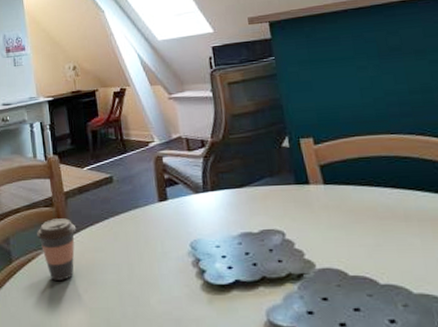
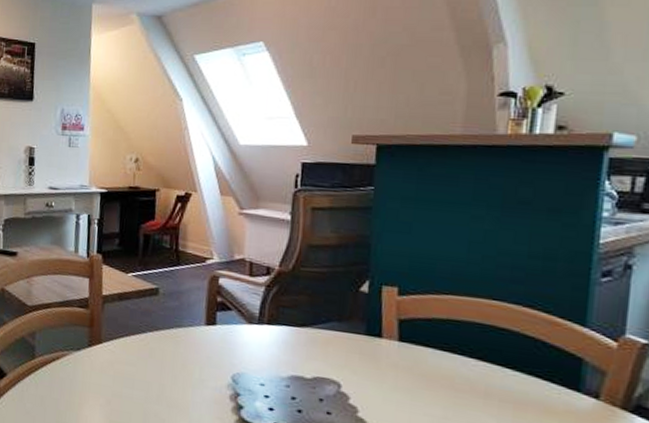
coffee cup: present [37,218,77,280] -> none [66,321,110,387]

